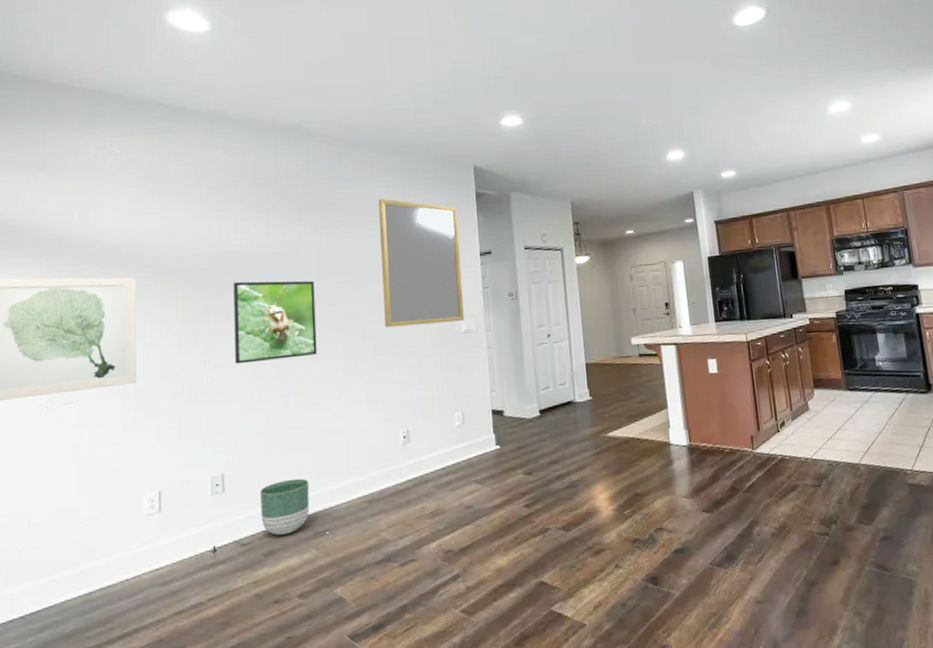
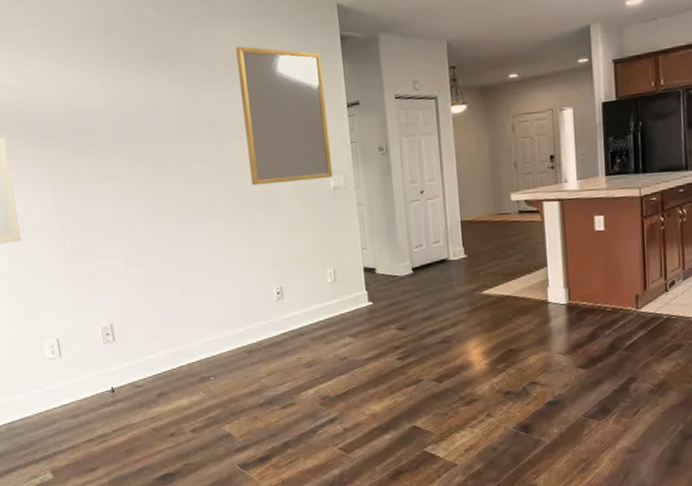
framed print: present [233,280,317,364] -> none [98,137,187,223]
planter: present [260,478,310,535] -> none [147,329,194,379]

